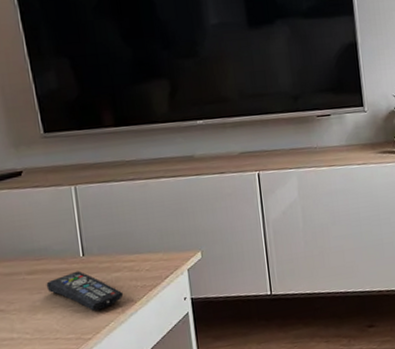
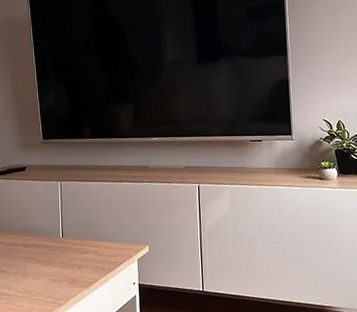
remote control: present [46,270,124,311] -> none [35,249,89,282]

